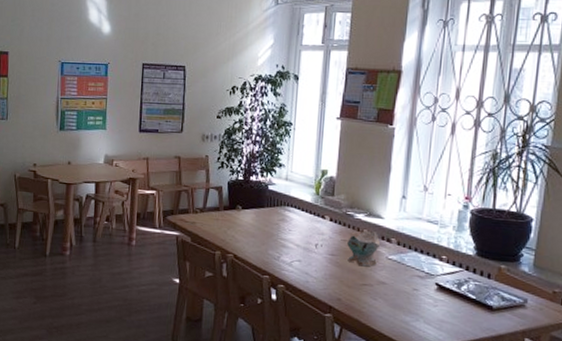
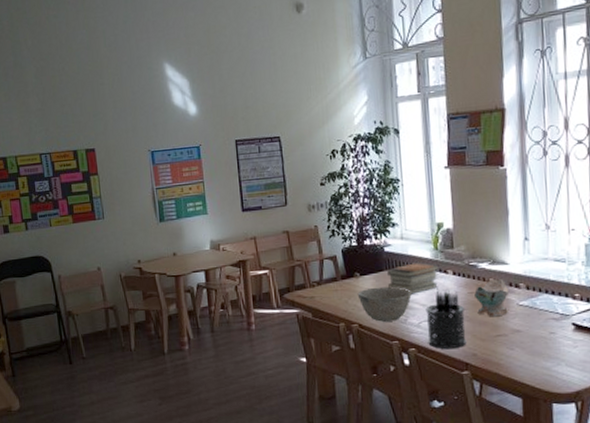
bowl: none [236,222,288,257] -> present [357,287,412,322]
book stack: none [267,204,318,234] -> present [387,262,439,294]
pen holder: none [297,232,337,291] -> present [425,289,467,349]

